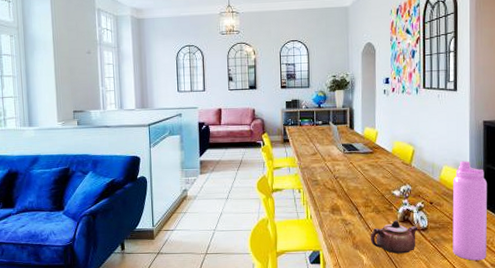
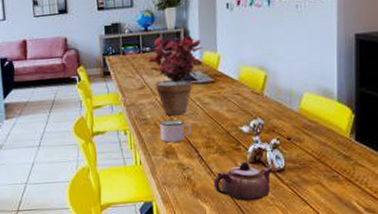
potted plant: none [320,113,364,179] -> present [148,35,203,116]
mug: none [327,181,353,201] -> present [159,119,191,143]
water bottle: present [452,160,488,261] -> none [316,84,361,205]

